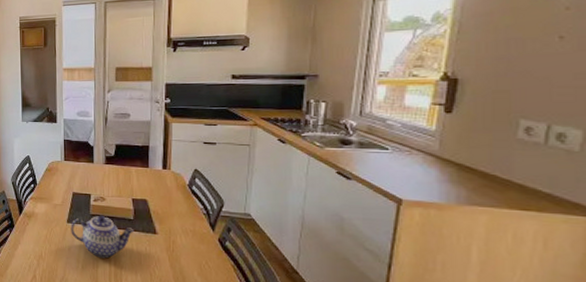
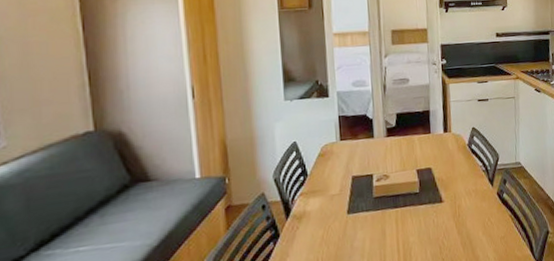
teapot: present [71,215,135,259] -> none [352,195,421,246]

